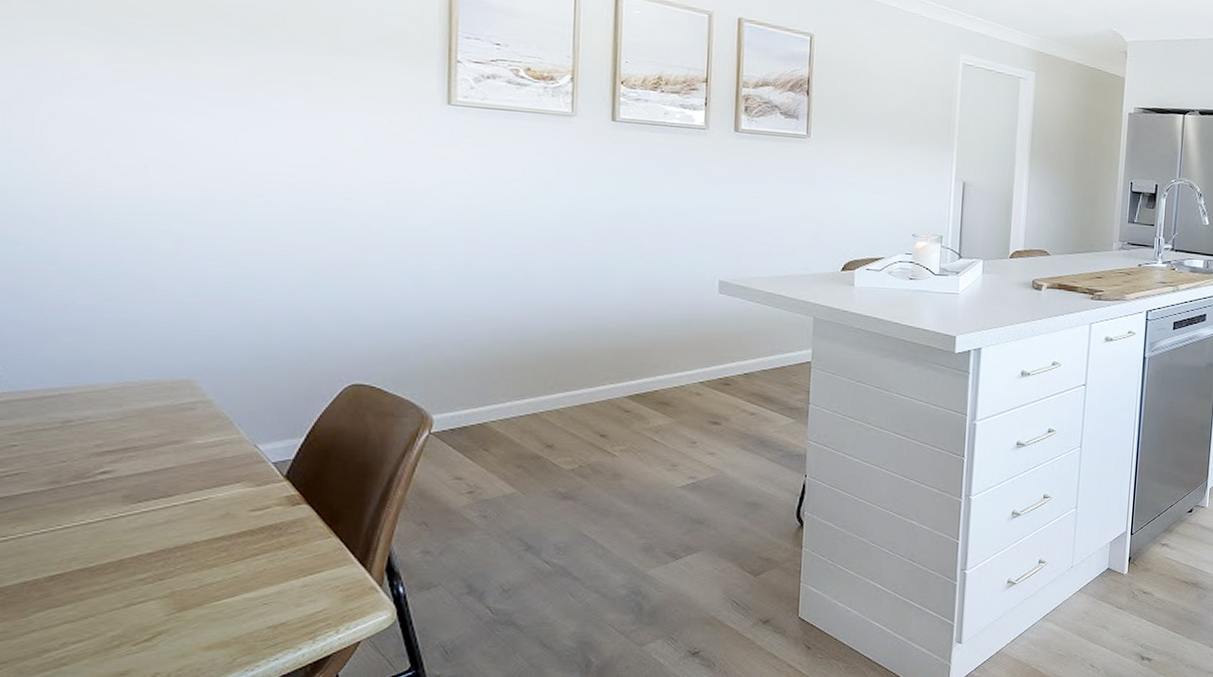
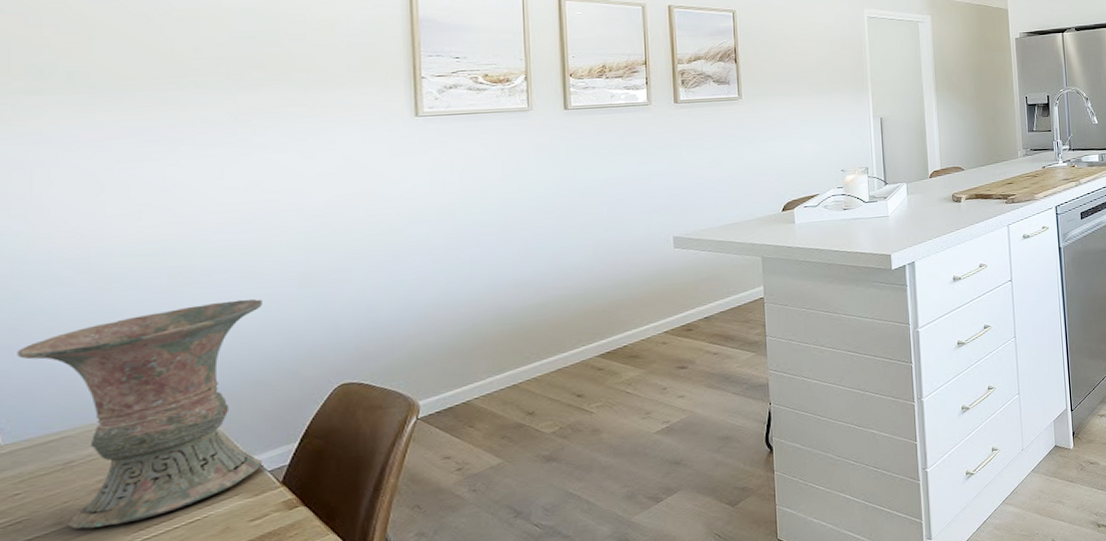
vase: none [16,277,273,493] -> present [17,299,262,530]

